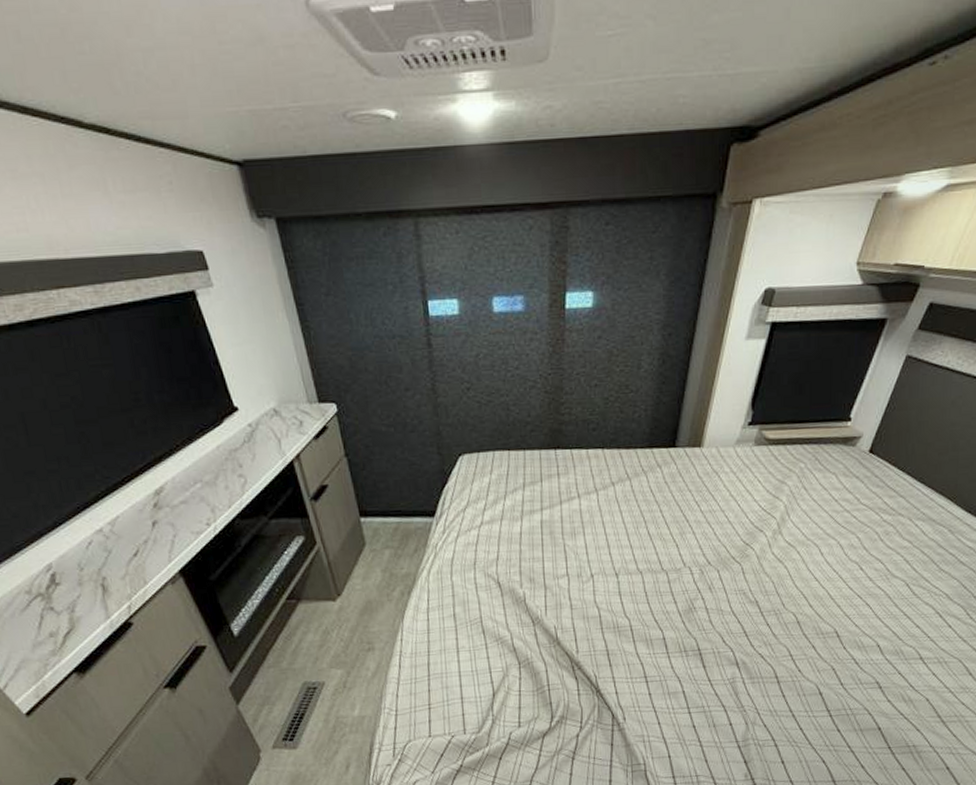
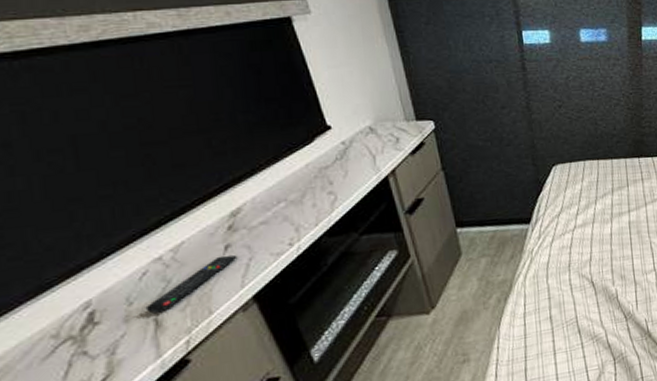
remote control: none [93,531,164,579] -> present [145,255,238,313]

